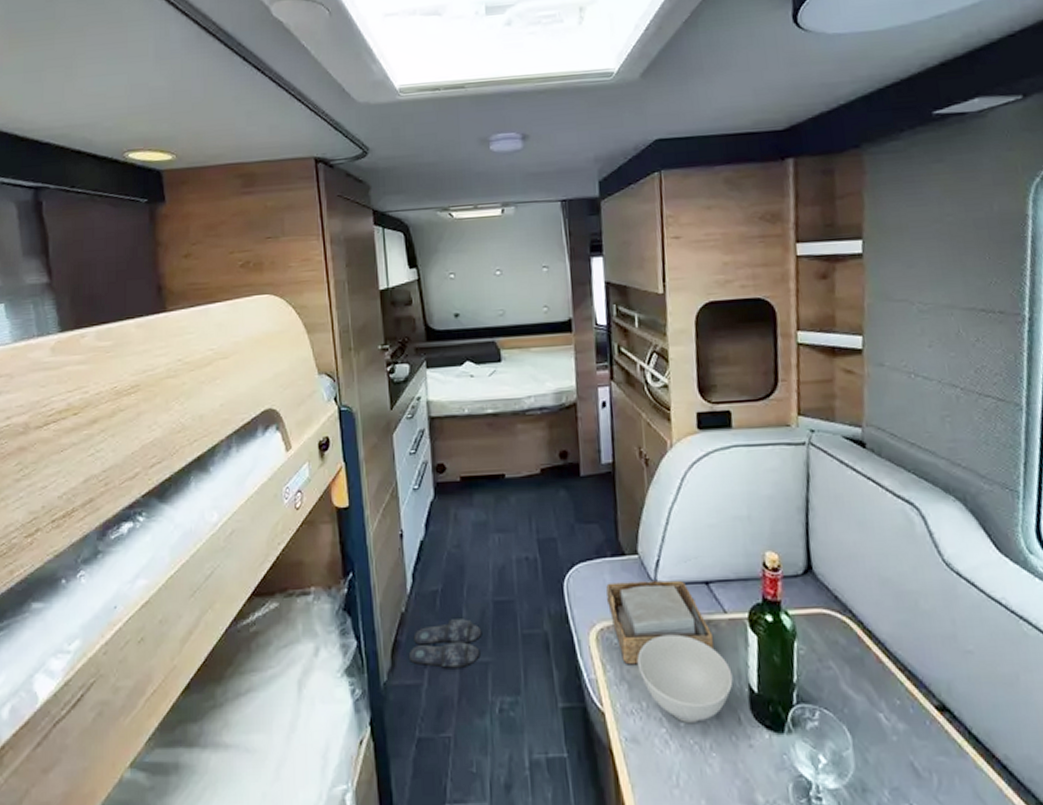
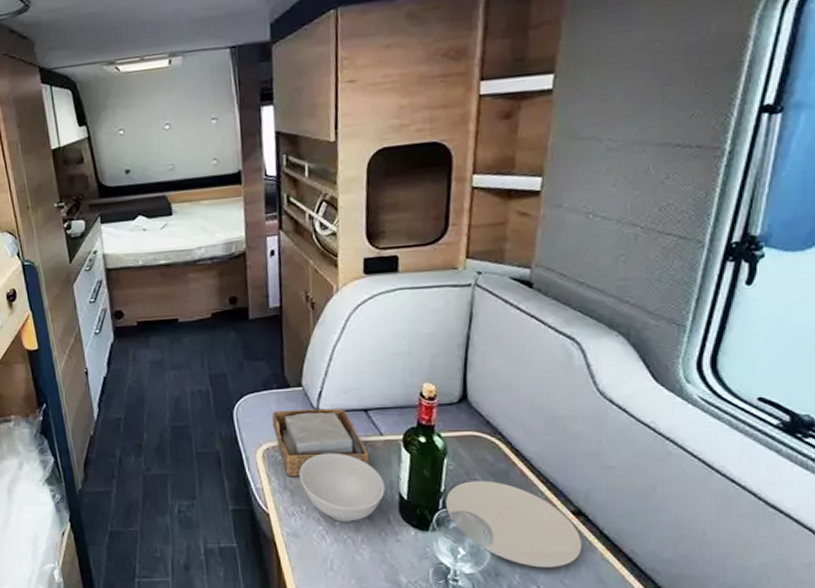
slippers: present [408,619,482,668] -> none [98,440,162,479]
plate: none [799,668,952,780] -> present [445,480,581,568]

